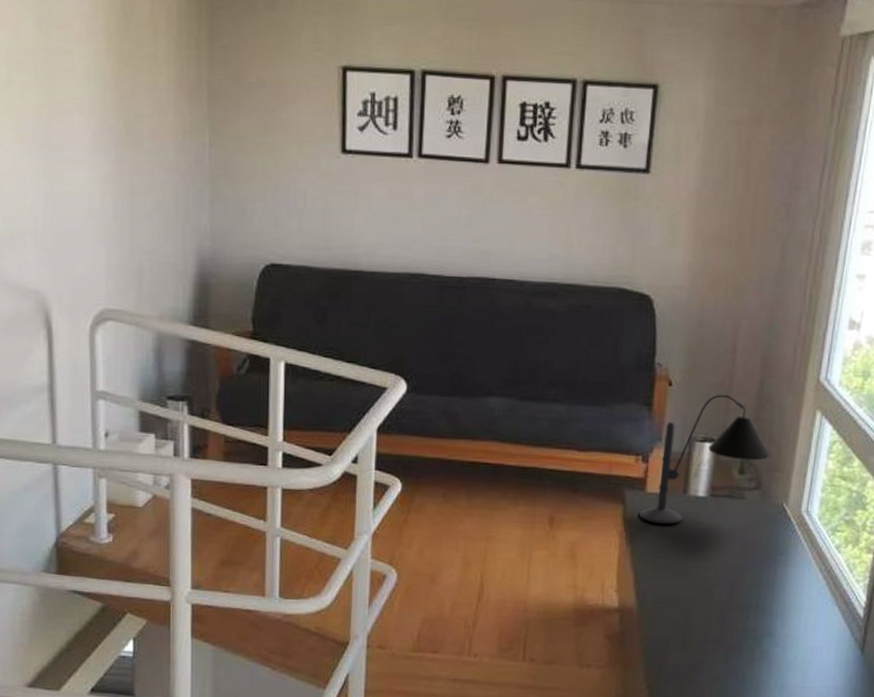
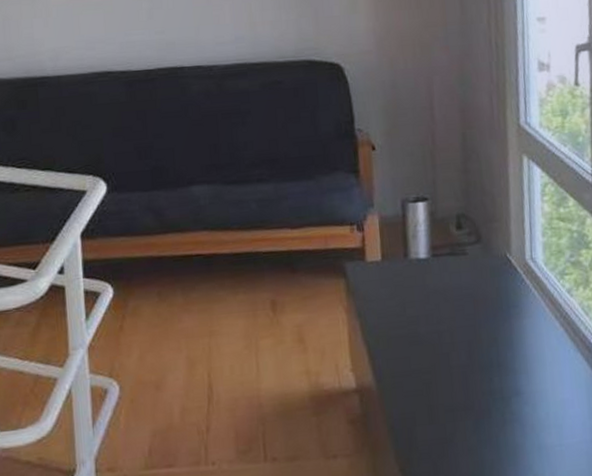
desk lamp: present [638,394,770,525] -> none [362,151,485,293]

